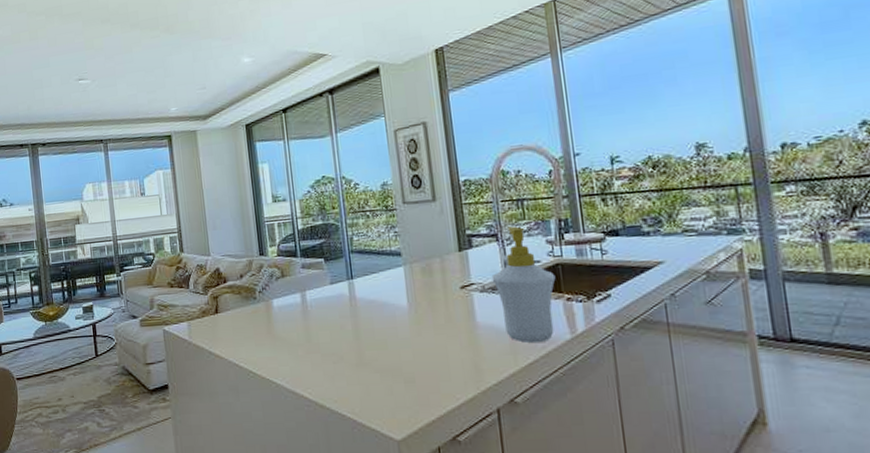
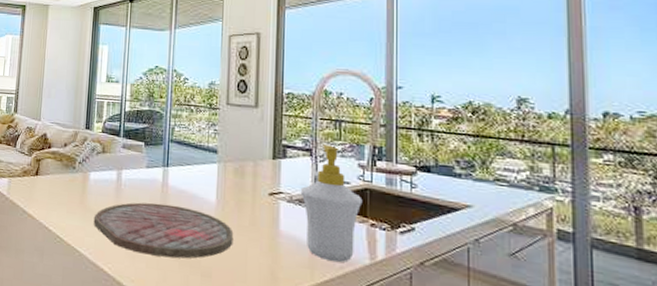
cutting board: none [284,317,432,373] -> present [93,202,234,259]

